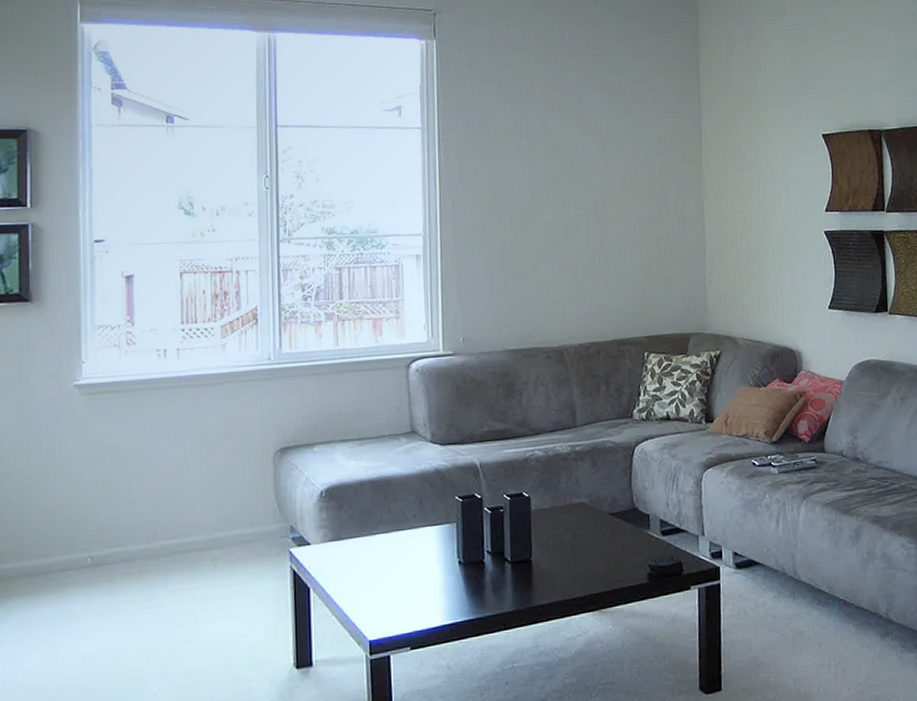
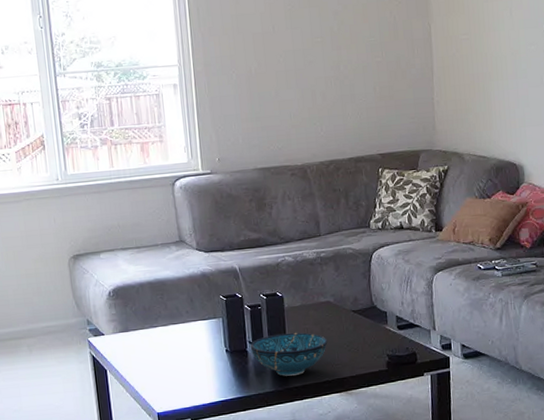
decorative bowl: none [488,539,580,593] -> present [250,332,328,376]

